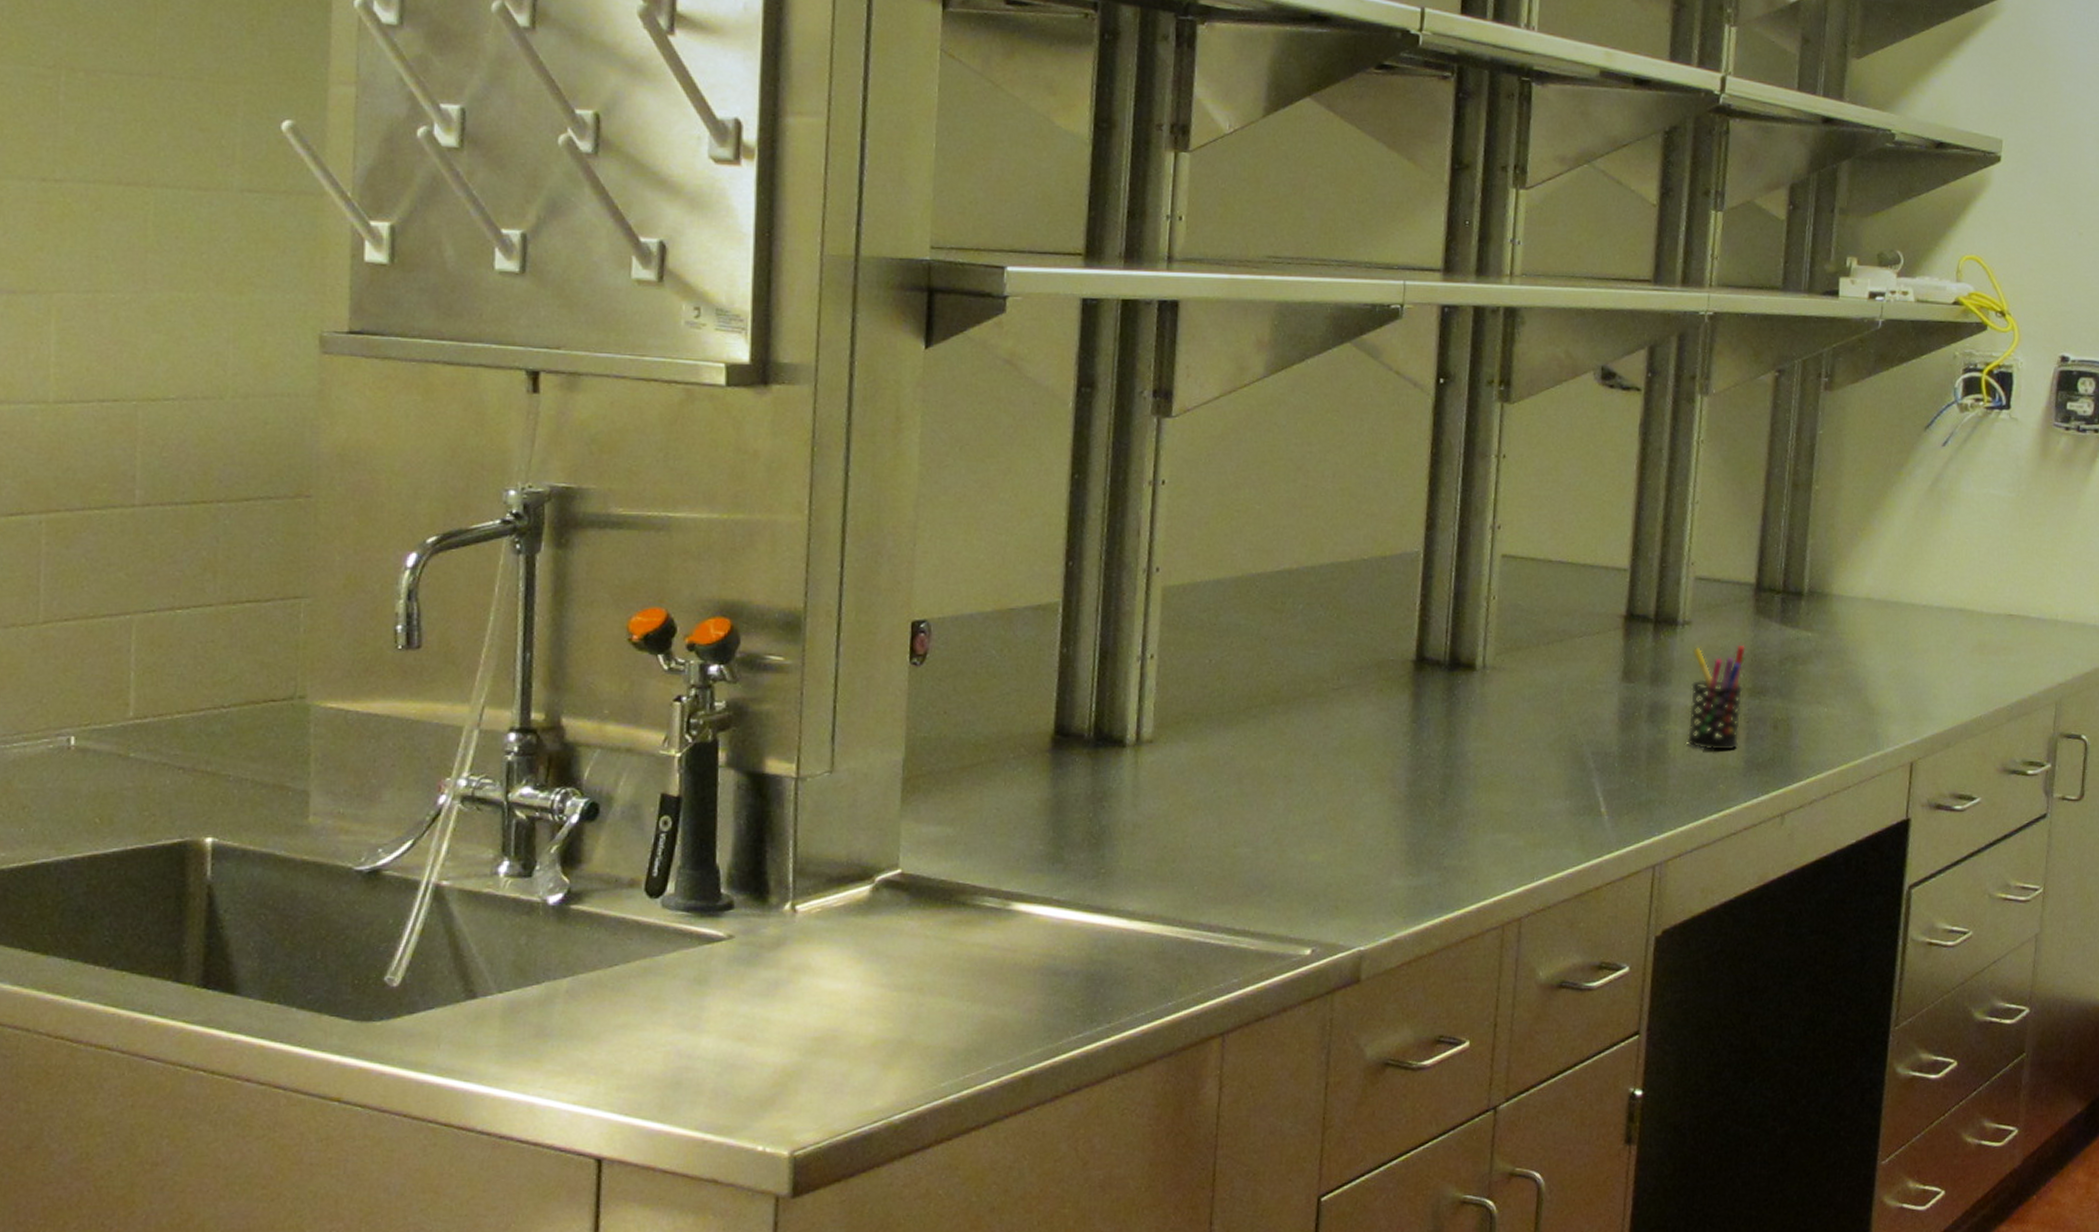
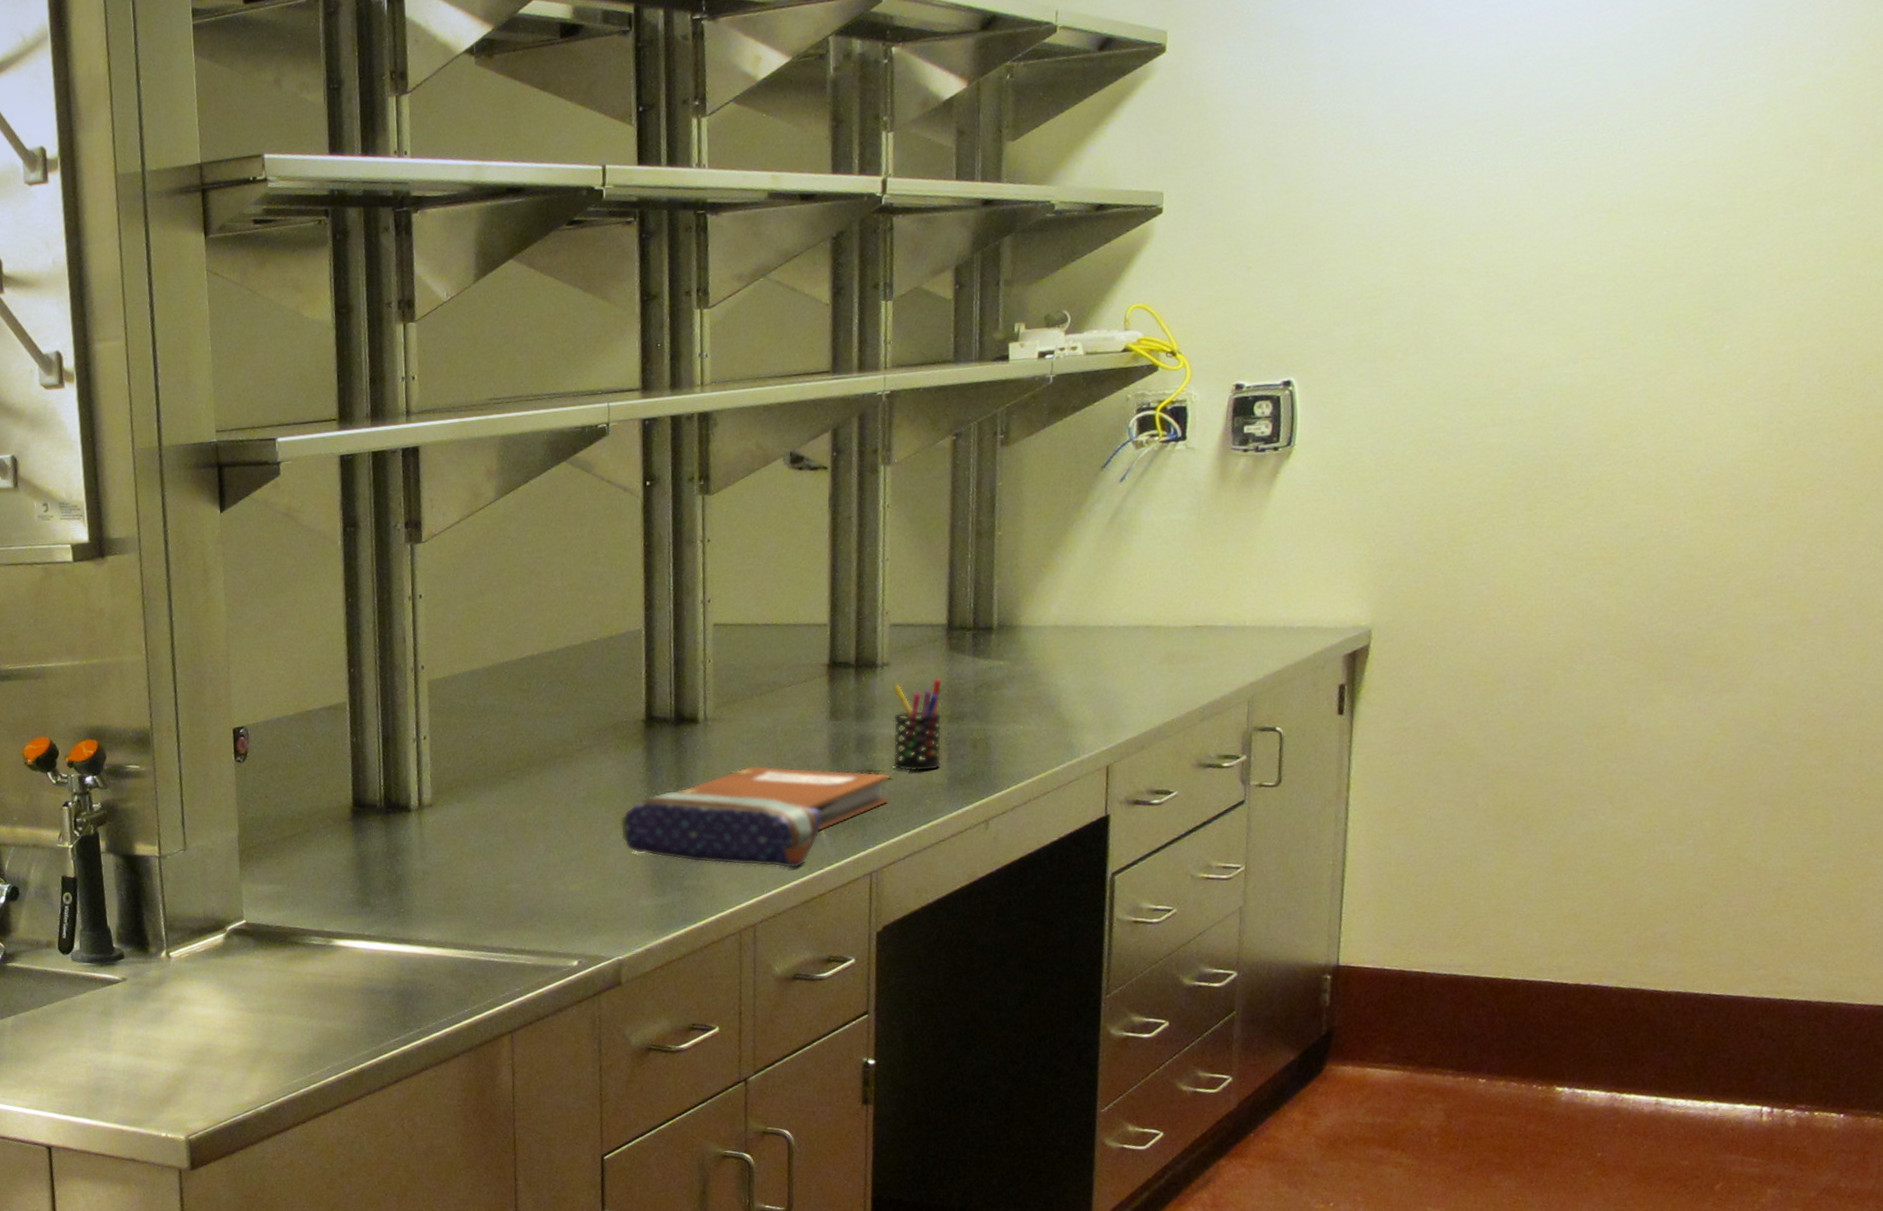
pencil case: none [1375,748,1604,854] -> present [620,789,821,869]
notebook: none [1443,726,1684,811] -> present [676,765,891,831]

